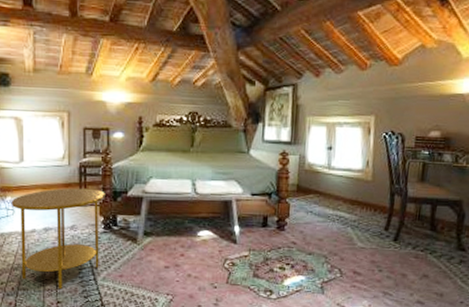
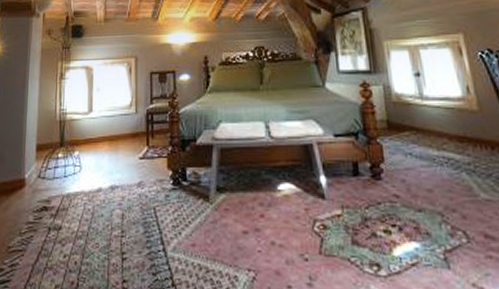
side table: present [11,188,105,290] -> none [78,138,173,264]

